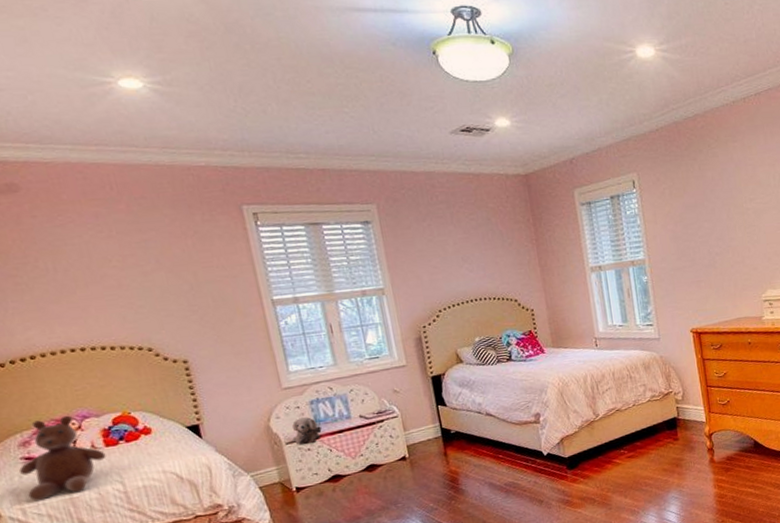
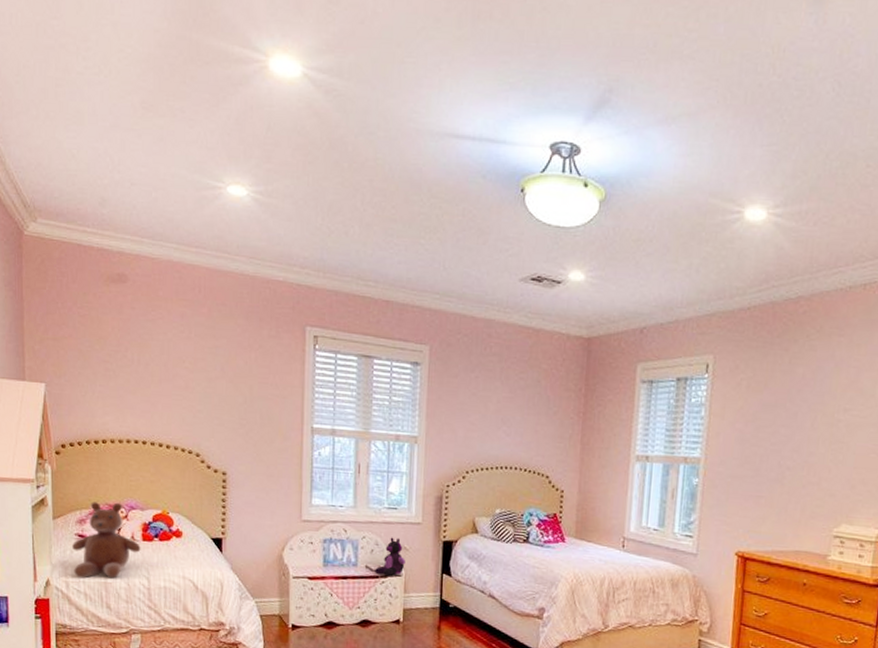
plush toy: present [291,416,322,445] -> none [298,553,328,584]
stuffed animal: none [369,383,399,421] -> present [375,537,405,576]

